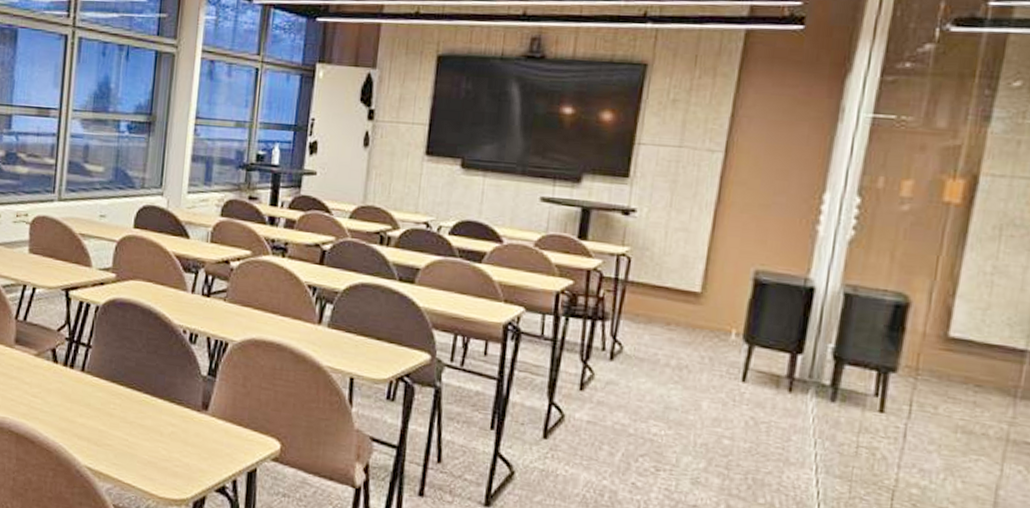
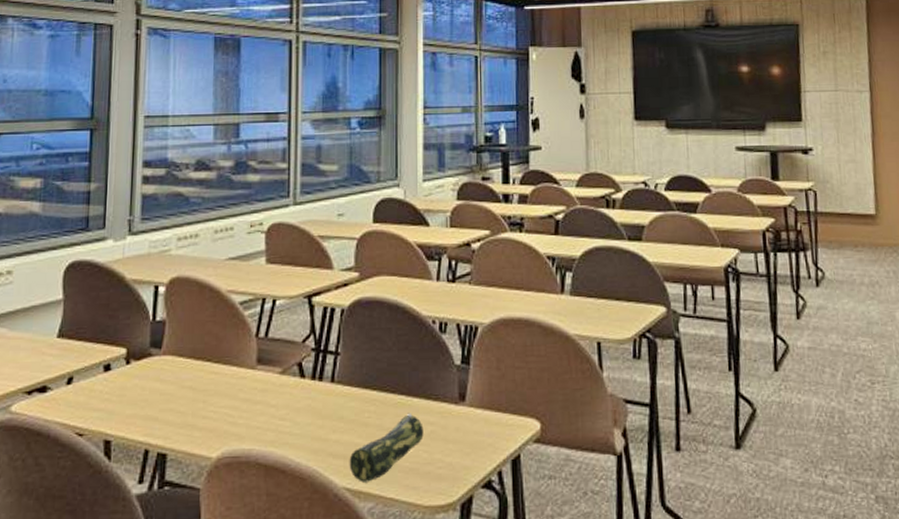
pencil case: none [92,411,165,466] -> present [349,413,424,482]

